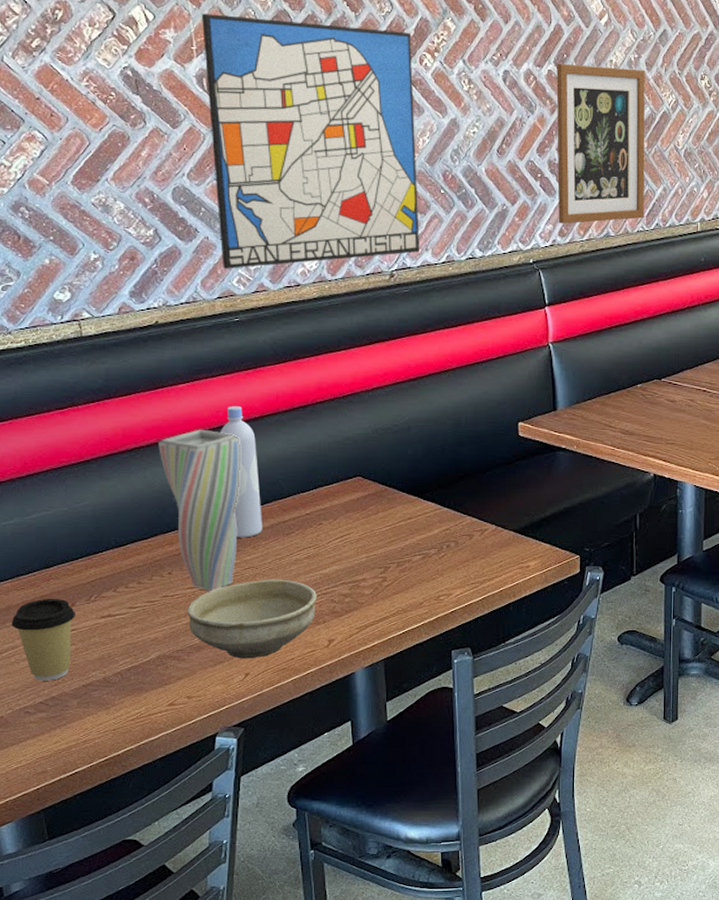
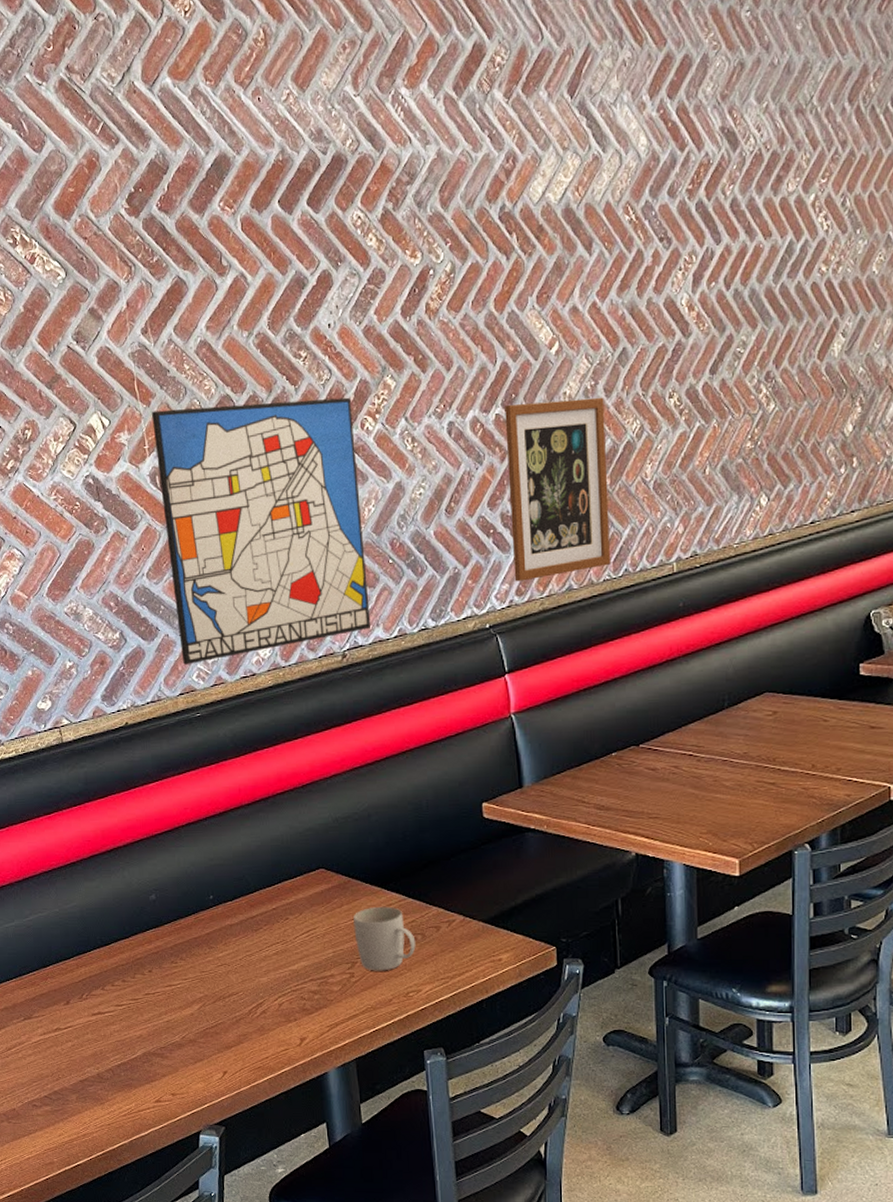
coffee cup: present [11,598,75,681] -> none [17,996,70,1076]
vase: present [158,429,240,592] -> none [134,827,210,990]
bowl: present [187,579,317,659] -> none [167,976,287,1057]
bottle: present [220,405,262,538] -> none [188,801,232,935]
mug: none [388,514,449,576] -> present [353,906,416,971]

